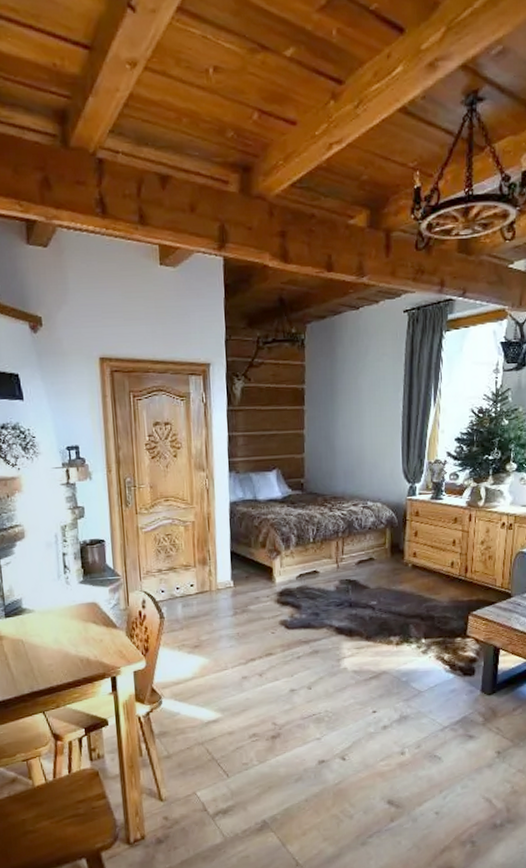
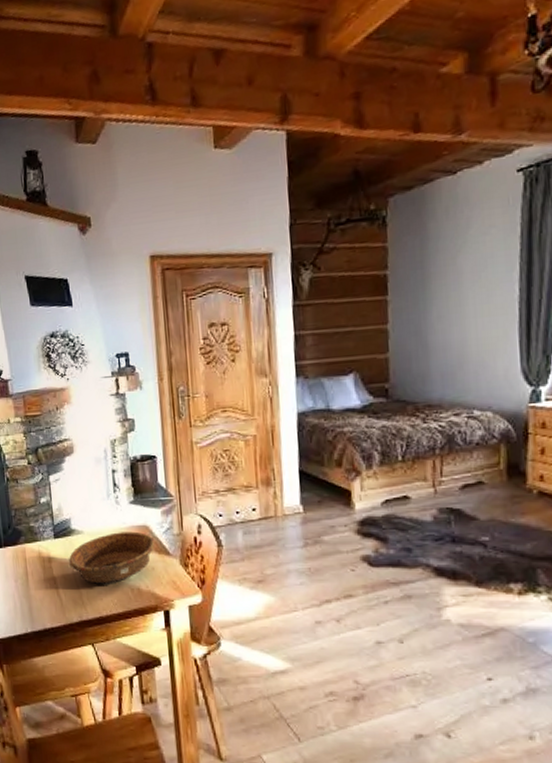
decorative bowl: none [20,608,103,659] -> present [69,531,155,586]

